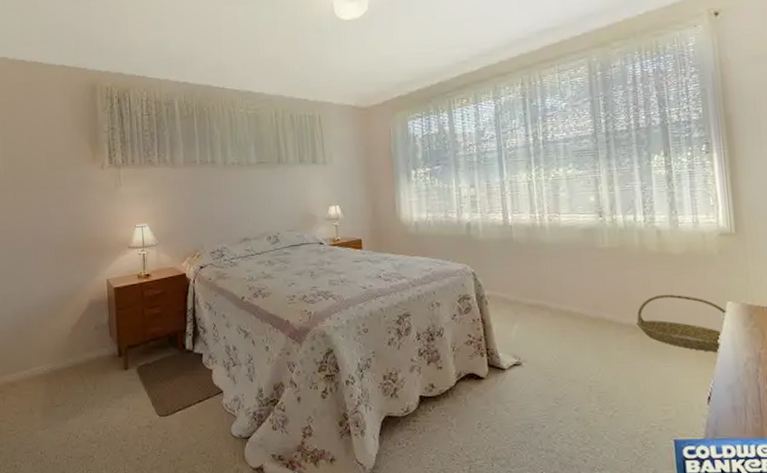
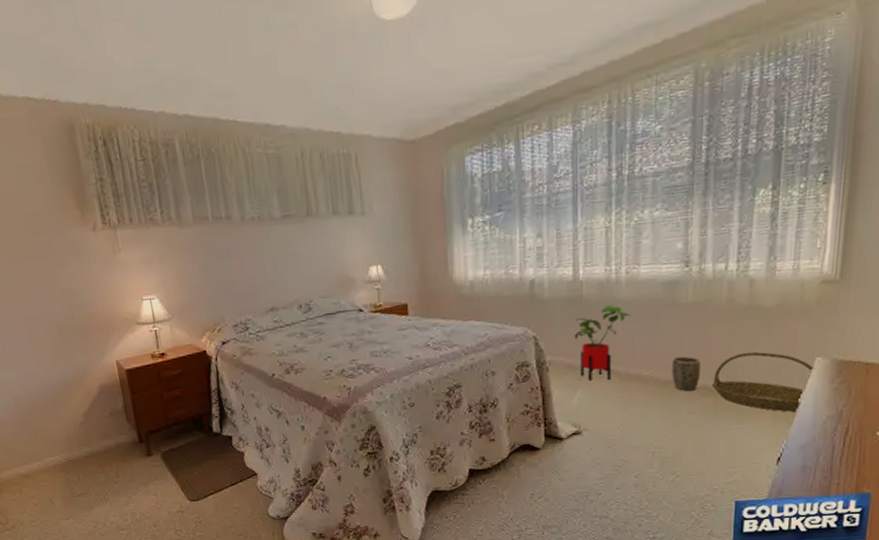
house plant: none [508,248,556,315] -> present [574,305,630,381]
plant pot: none [598,295,625,328] -> present [672,356,701,391]

